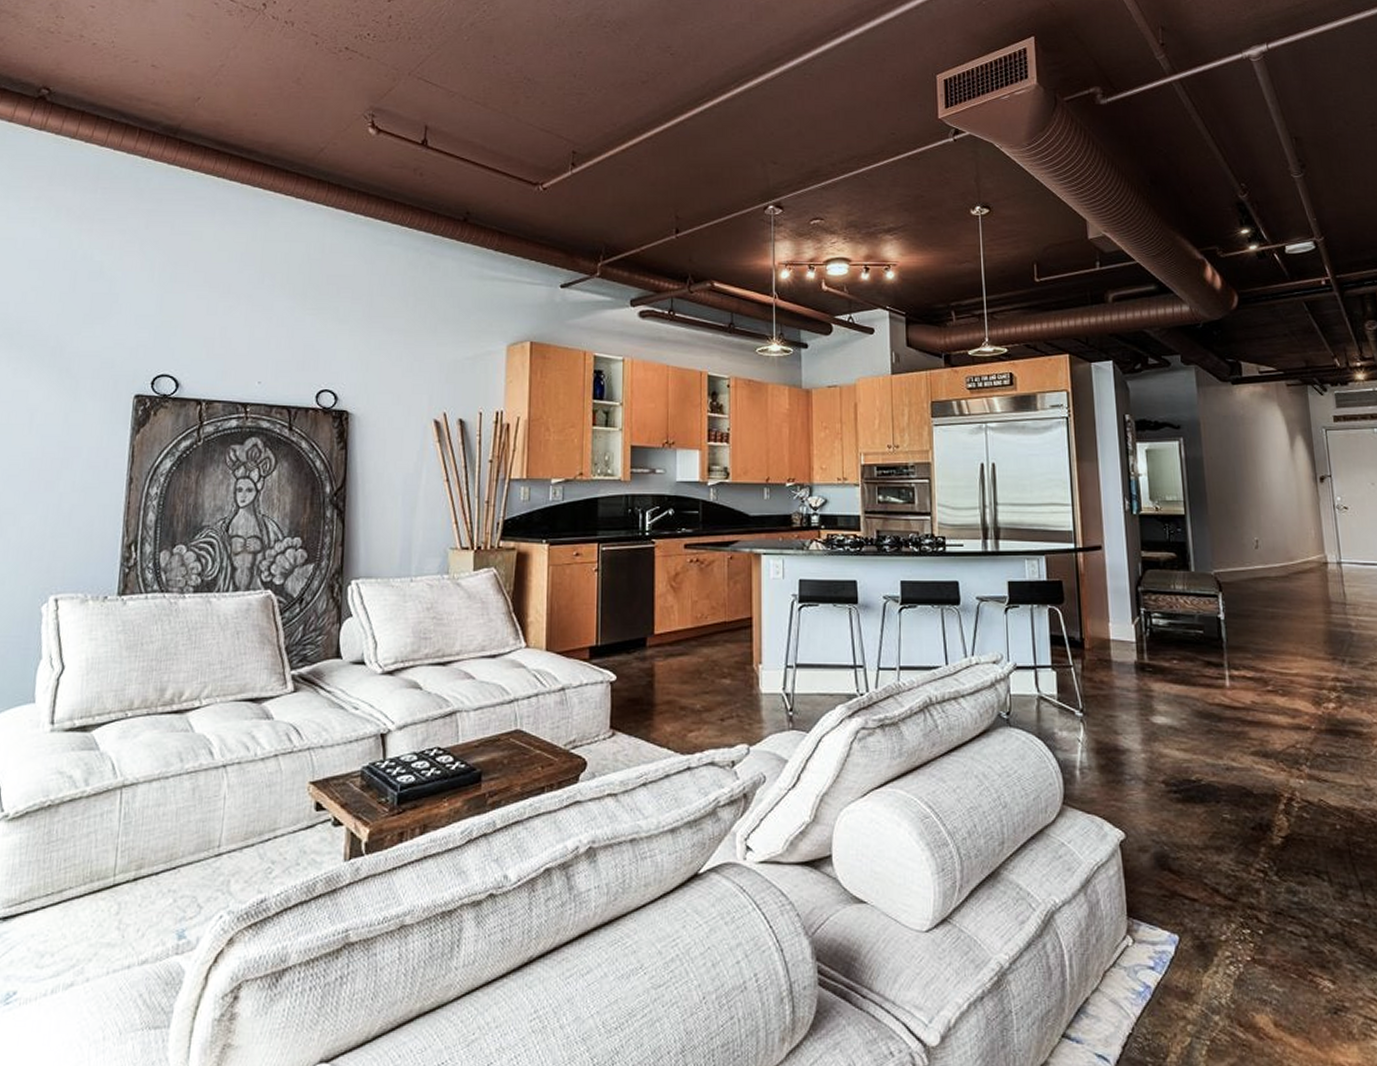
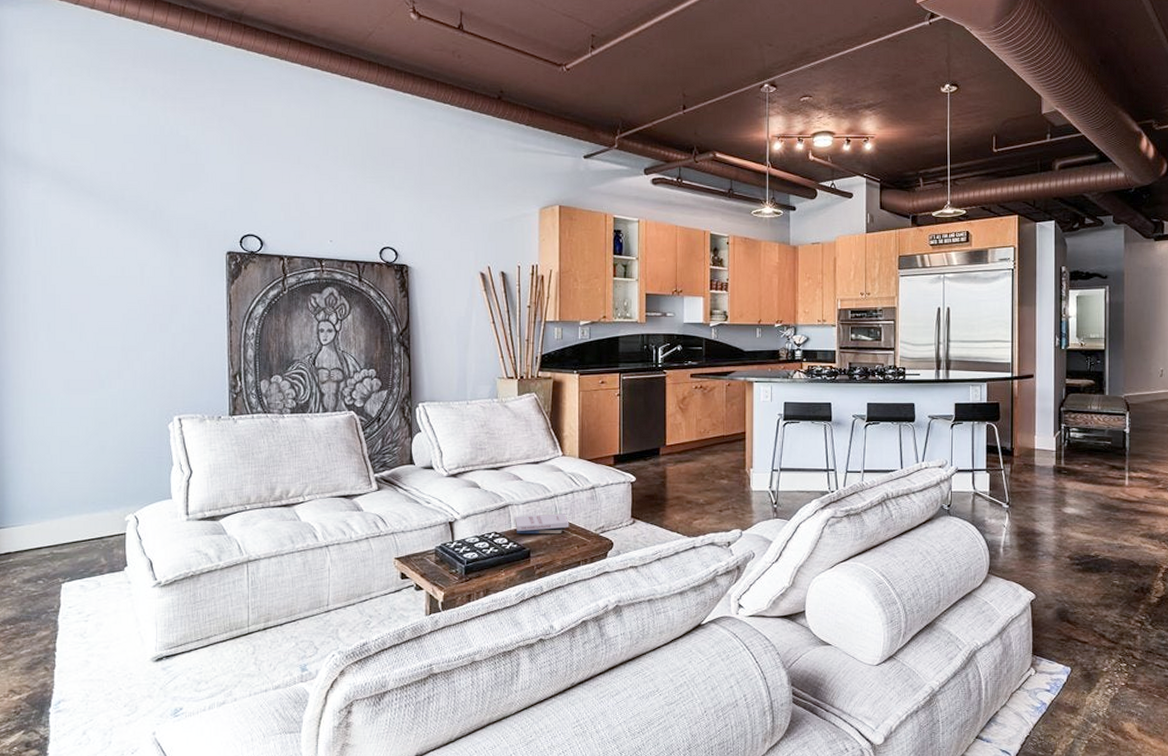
books: none [463,723,532,749] -> present [514,514,569,533]

